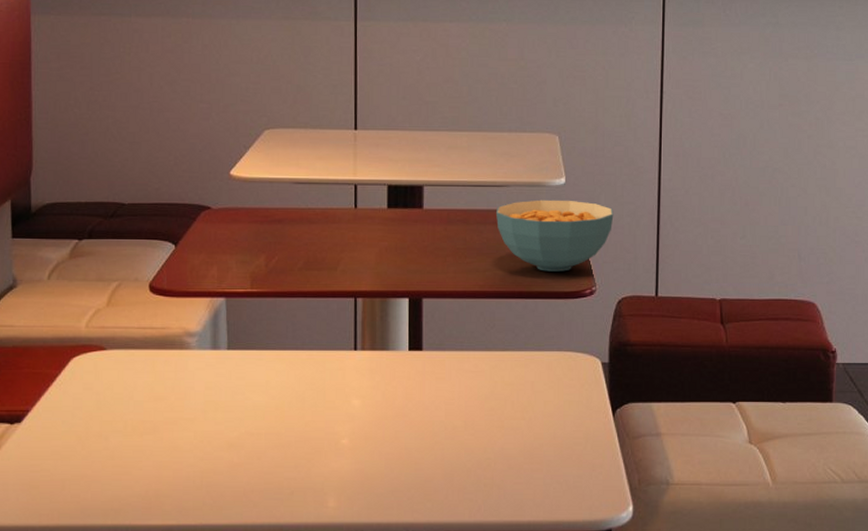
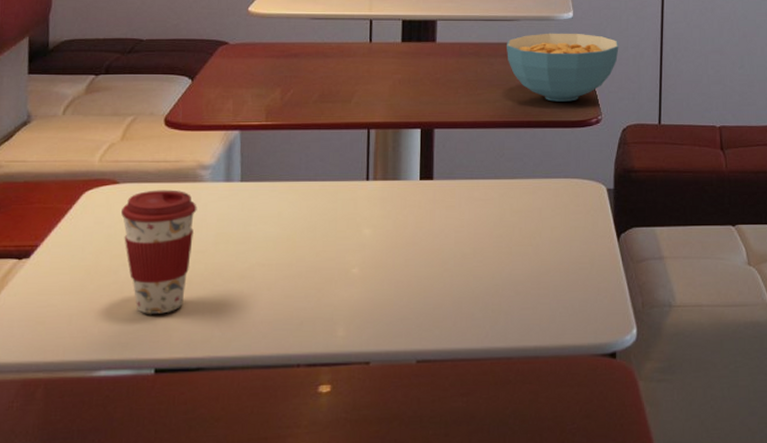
coffee cup: none [109,356,185,481] -> present [120,189,197,314]

